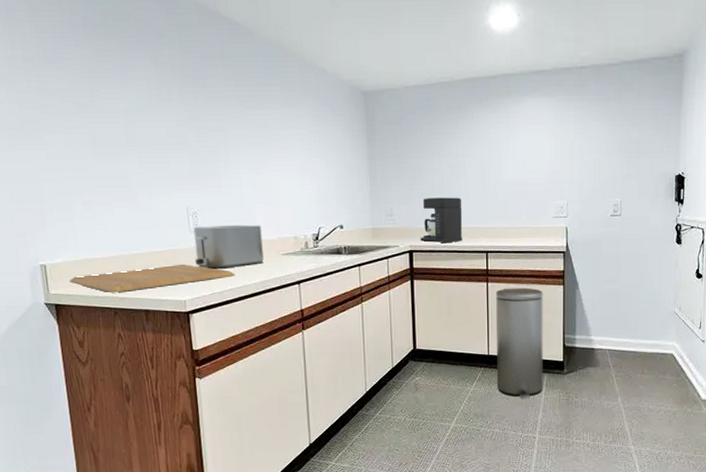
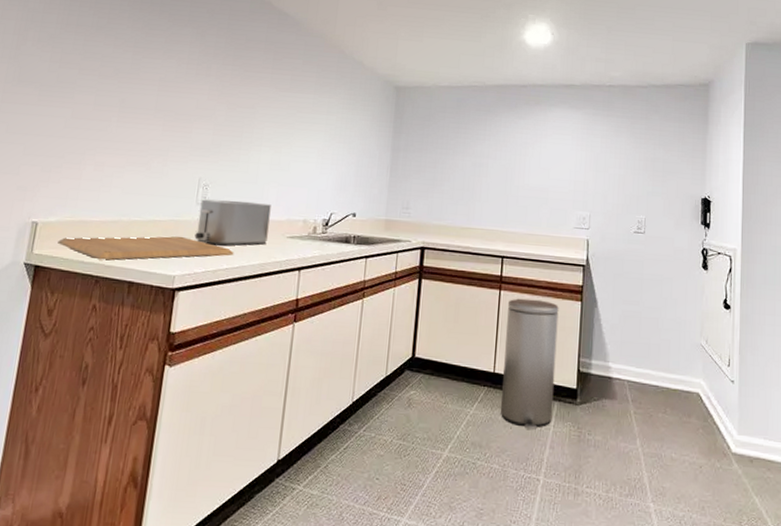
coffee maker: present [420,197,463,244] -> none [434,194,481,244]

